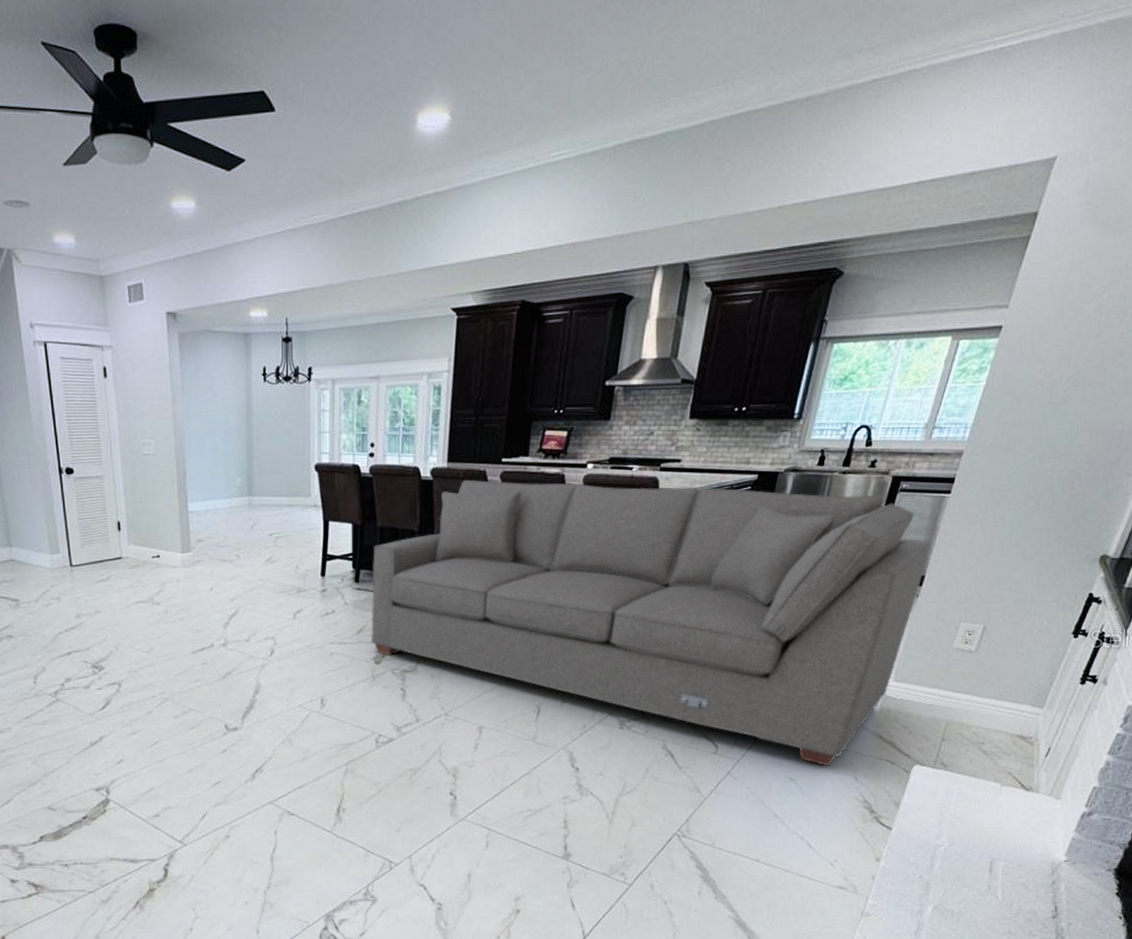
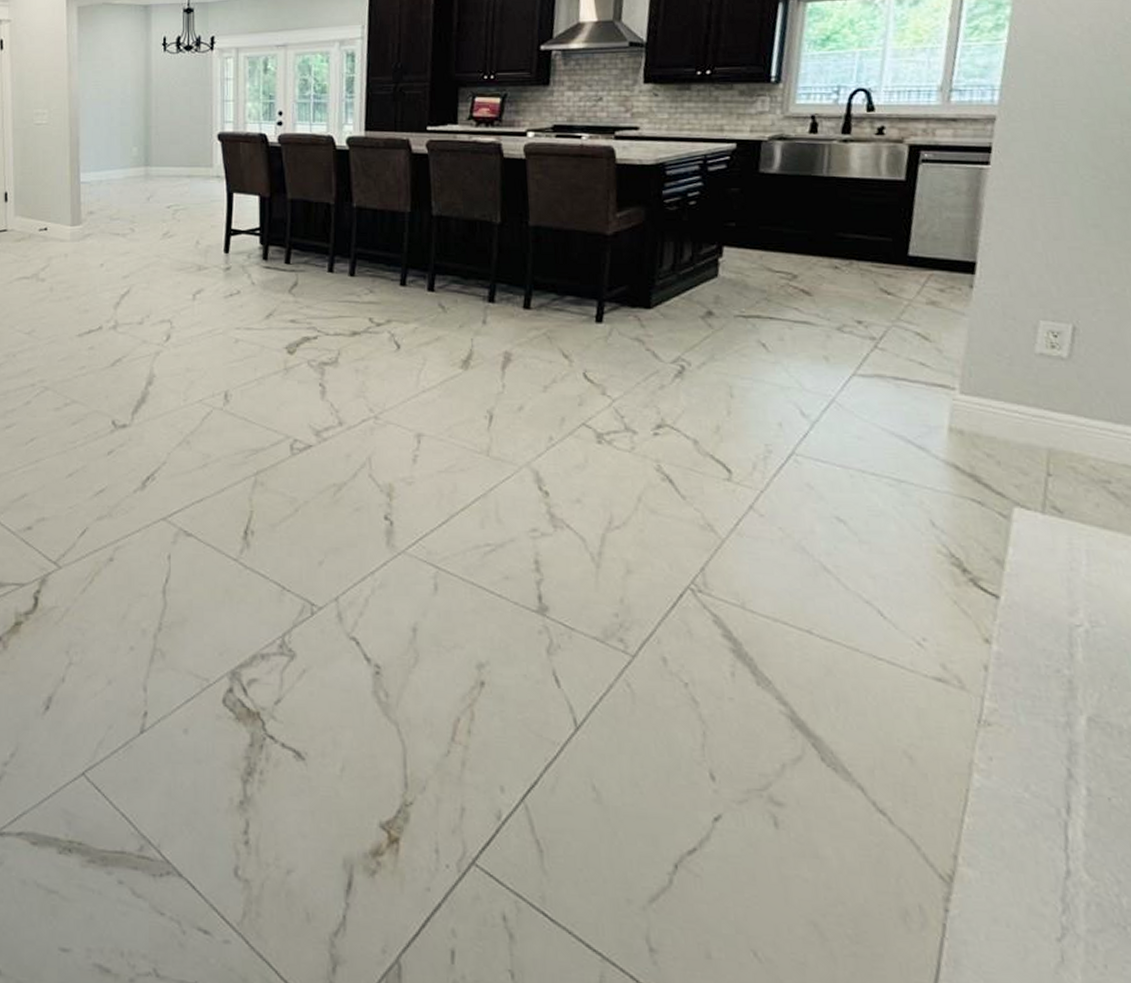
sofa: present [371,479,931,767] -> none [282,149,977,505]

